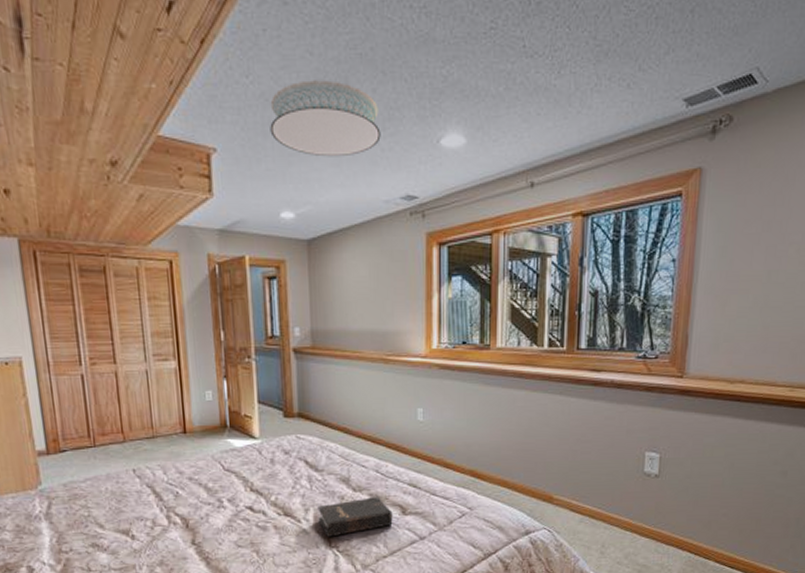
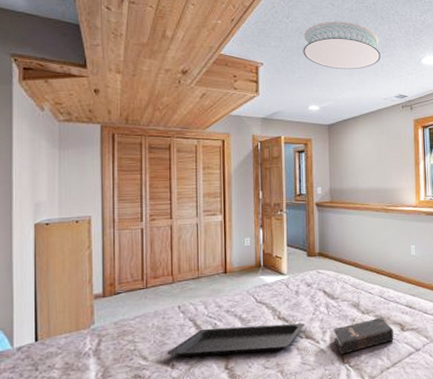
serving tray: none [125,497,284,528] -> present [167,323,305,357]

